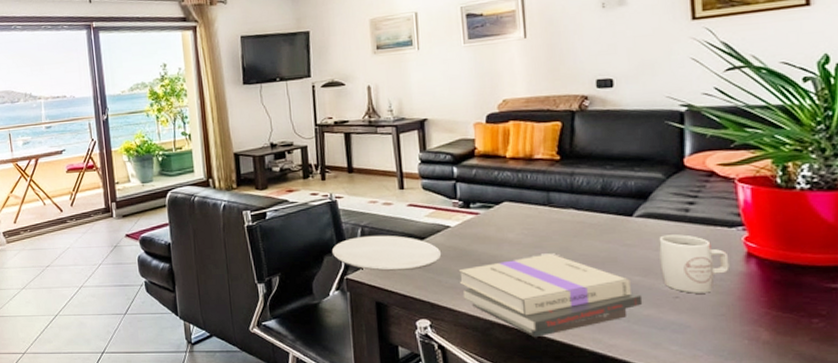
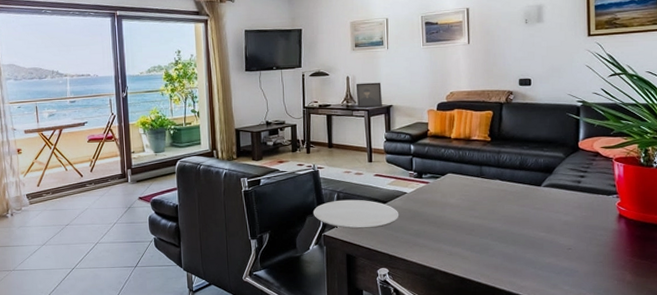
picture frame: none [379,91,414,123] -> present [355,82,382,108]
books: present [458,253,643,338] -> none [411,215,546,282]
mug: present [659,234,730,294] -> none [559,200,607,246]

